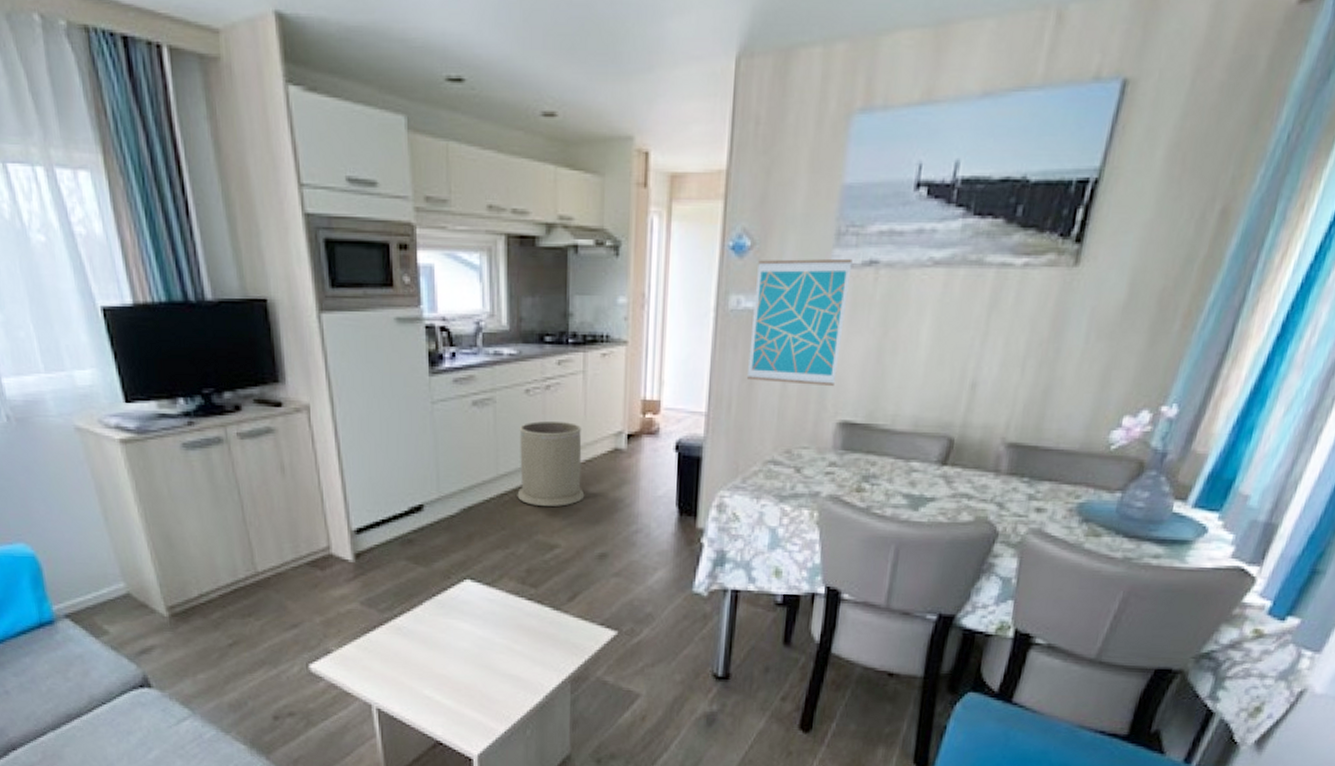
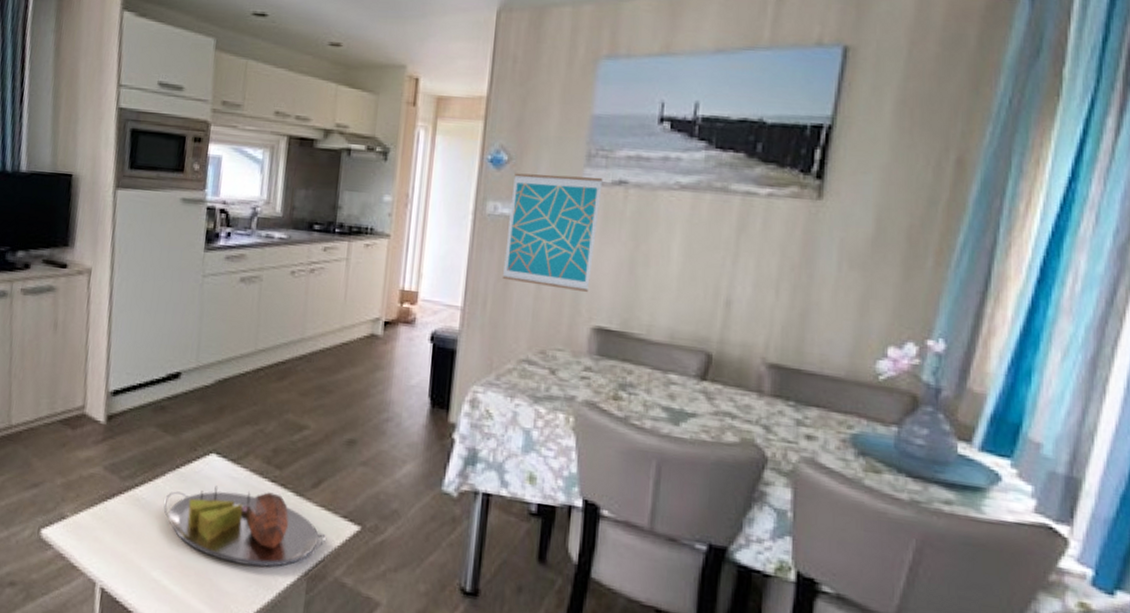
serving tray: none [426,609,585,677] -> present [163,485,326,567]
trash can: present [517,420,585,506] -> none [272,301,341,387]

